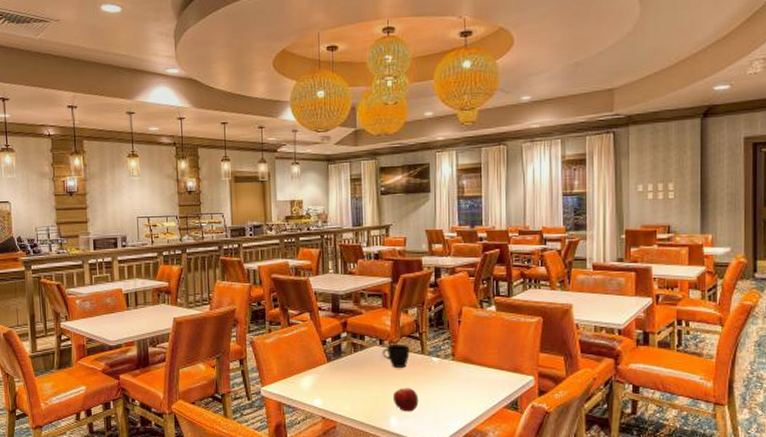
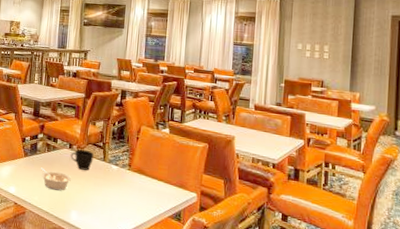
legume: none [348,372,386,396] -> present [40,167,71,191]
fruit: present [392,388,419,412] -> none [75,187,97,209]

